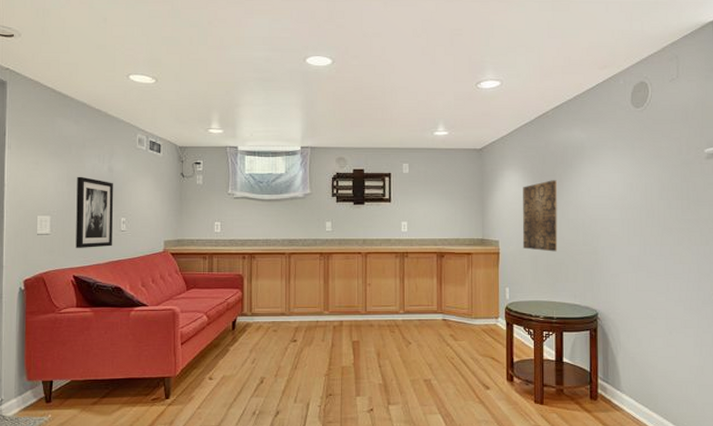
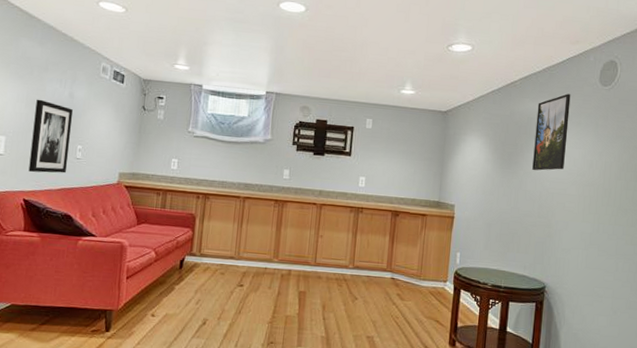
wall art: present [522,180,558,252] -> none [477,149,518,222]
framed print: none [572,119,605,199] -> present [532,93,571,171]

